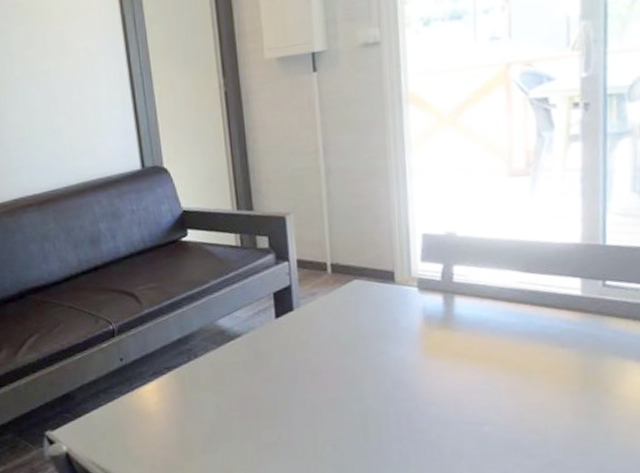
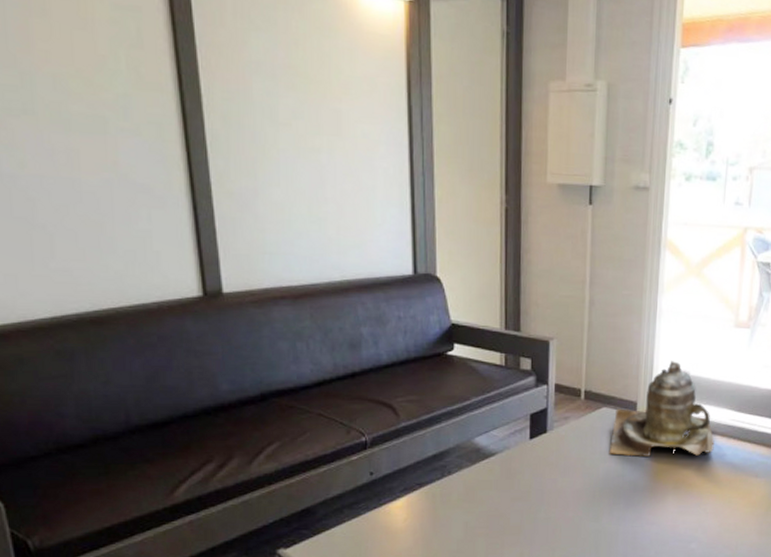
teapot: none [367,222,500,331] -> present [609,361,714,457]

